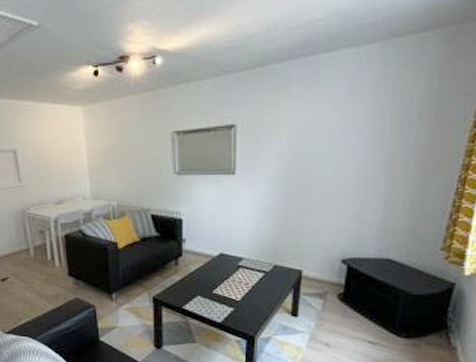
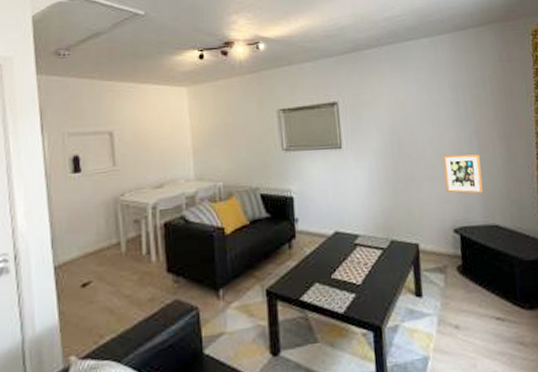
picture frame: none [342,185,386,226] -> present [442,154,483,194]

